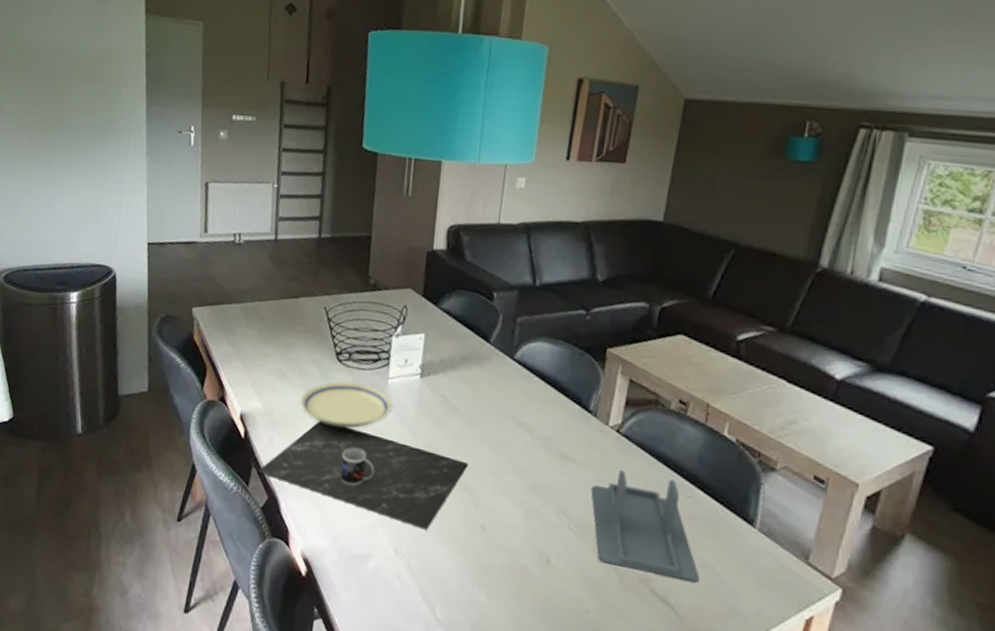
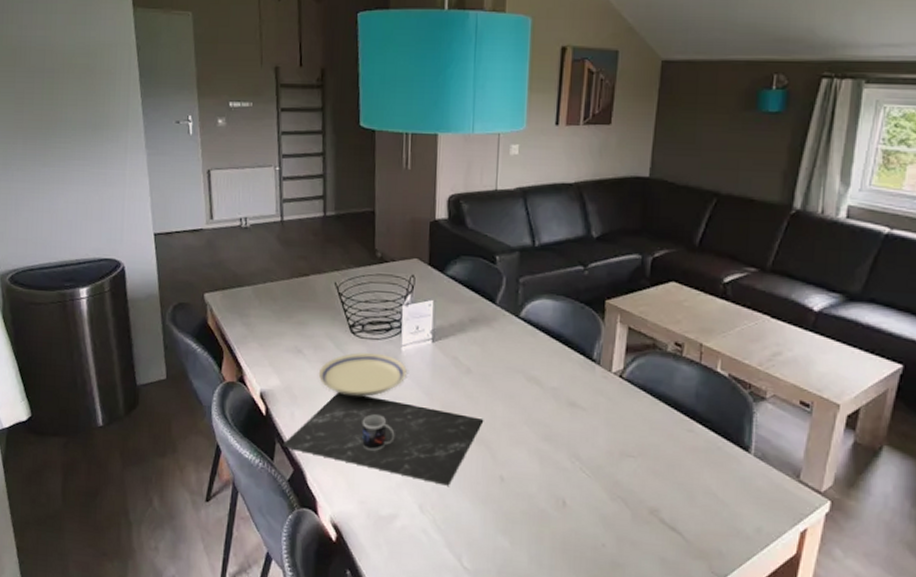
napkin holder: present [591,470,700,583] -> none [600,412,704,509]

